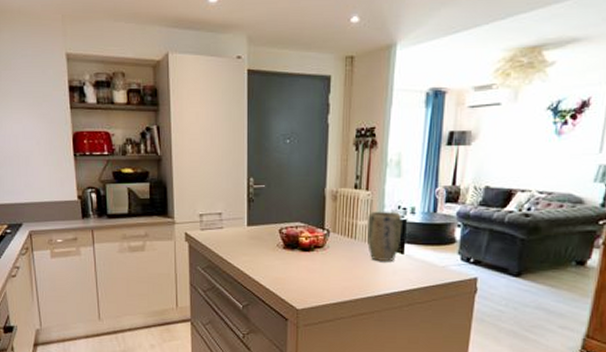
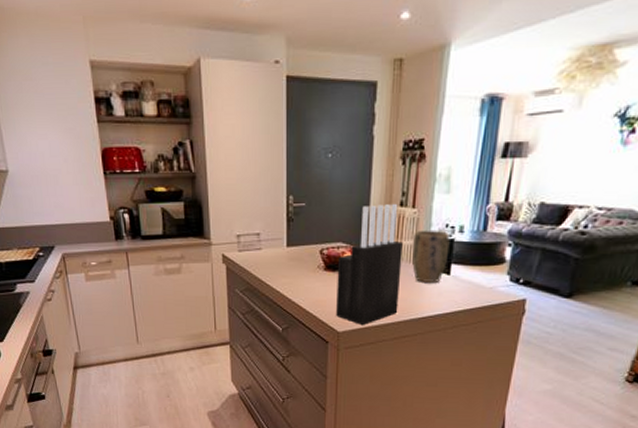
knife block: none [295,187,358,303] -> present [336,204,403,326]

